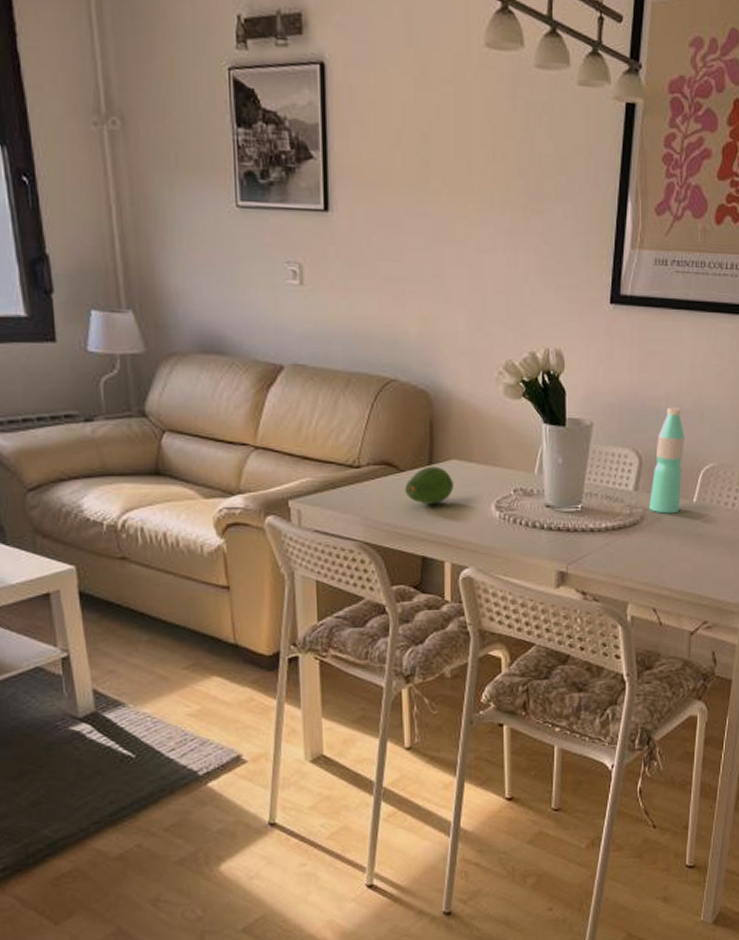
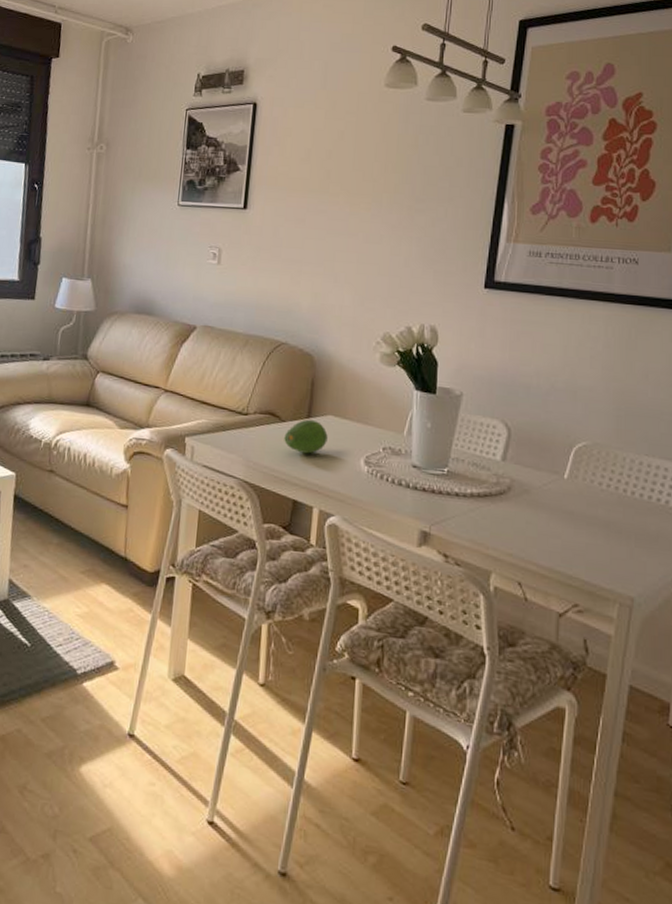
water bottle: present [649,407,685,514] -> none [517,384,556,488]

